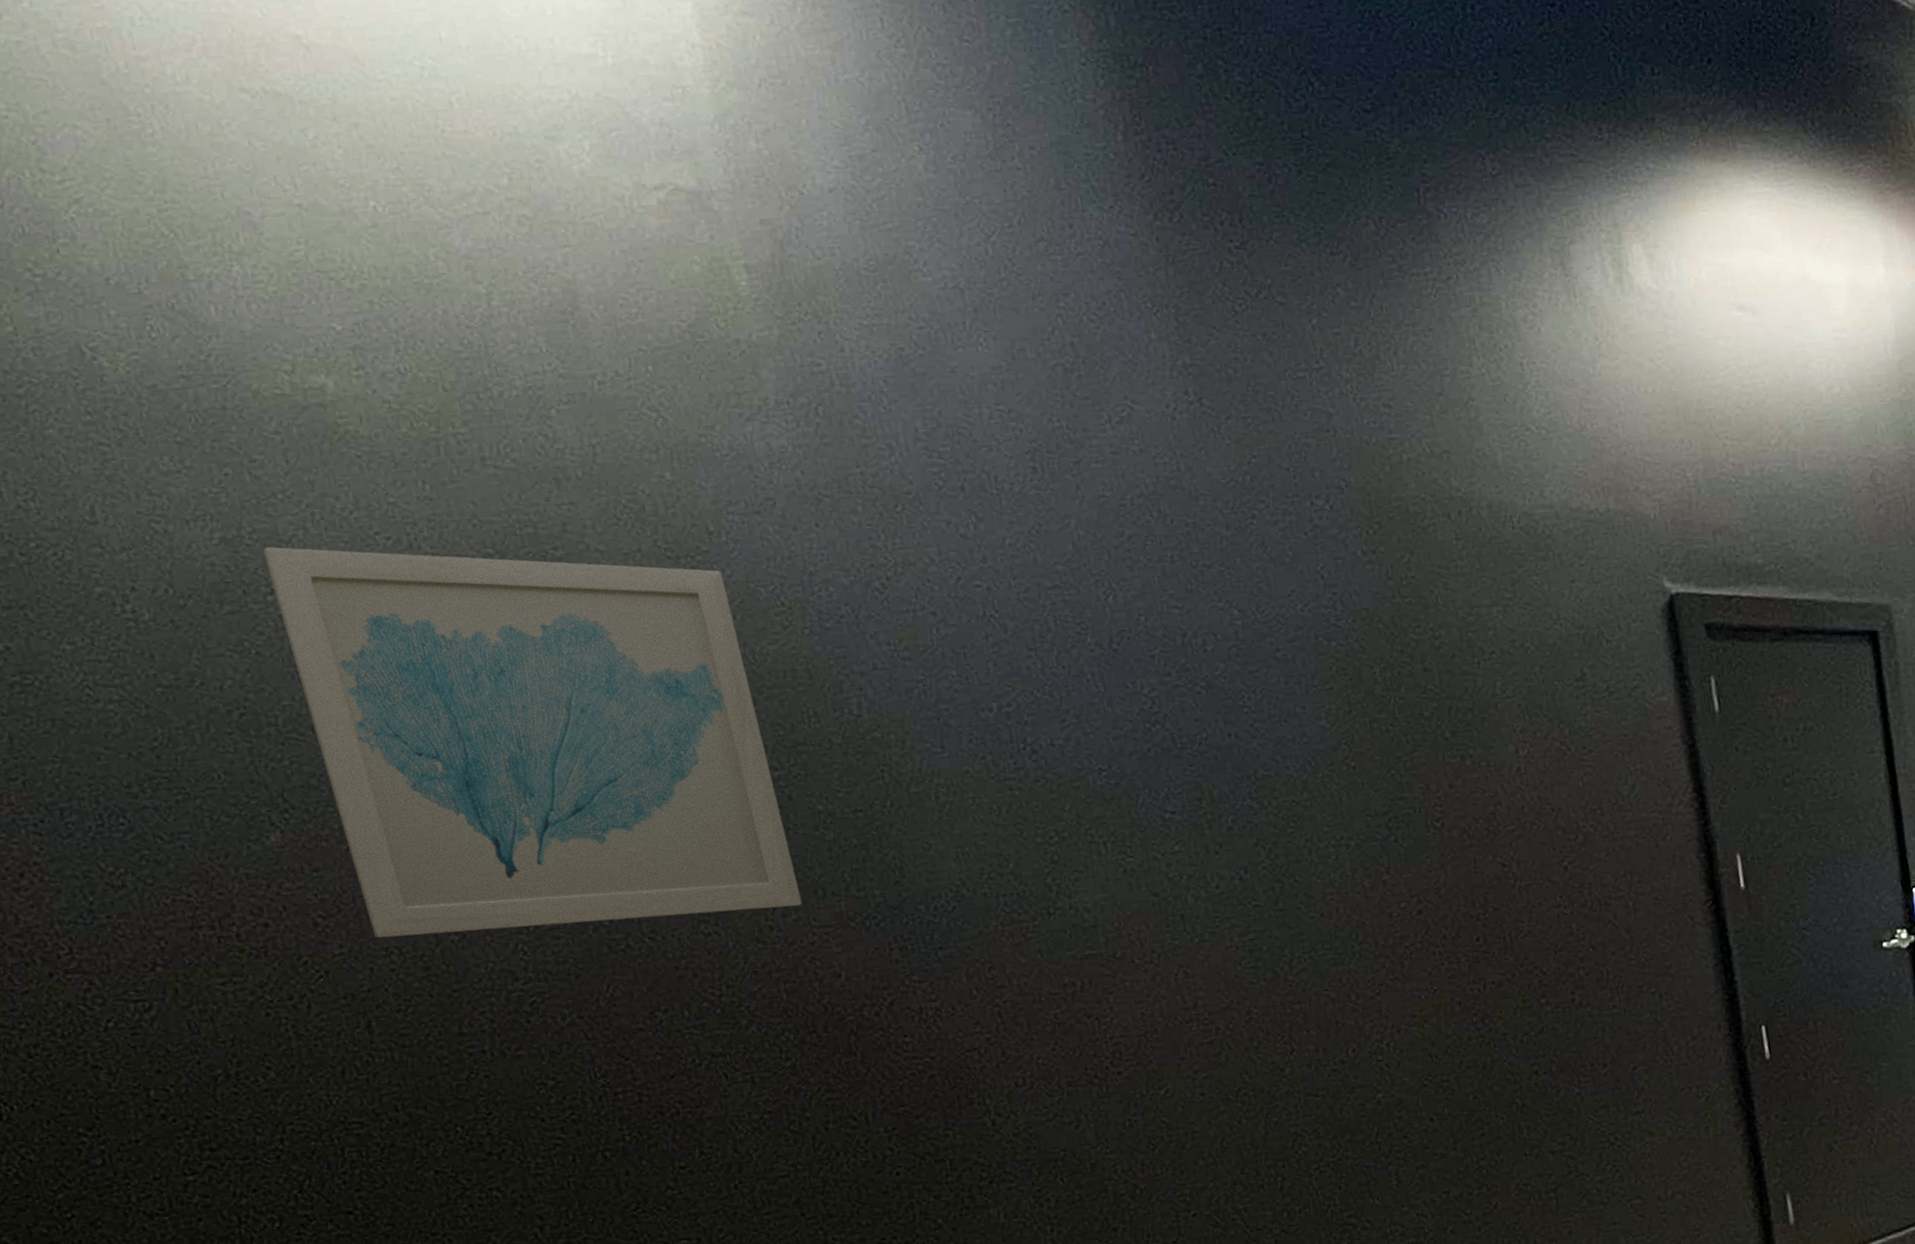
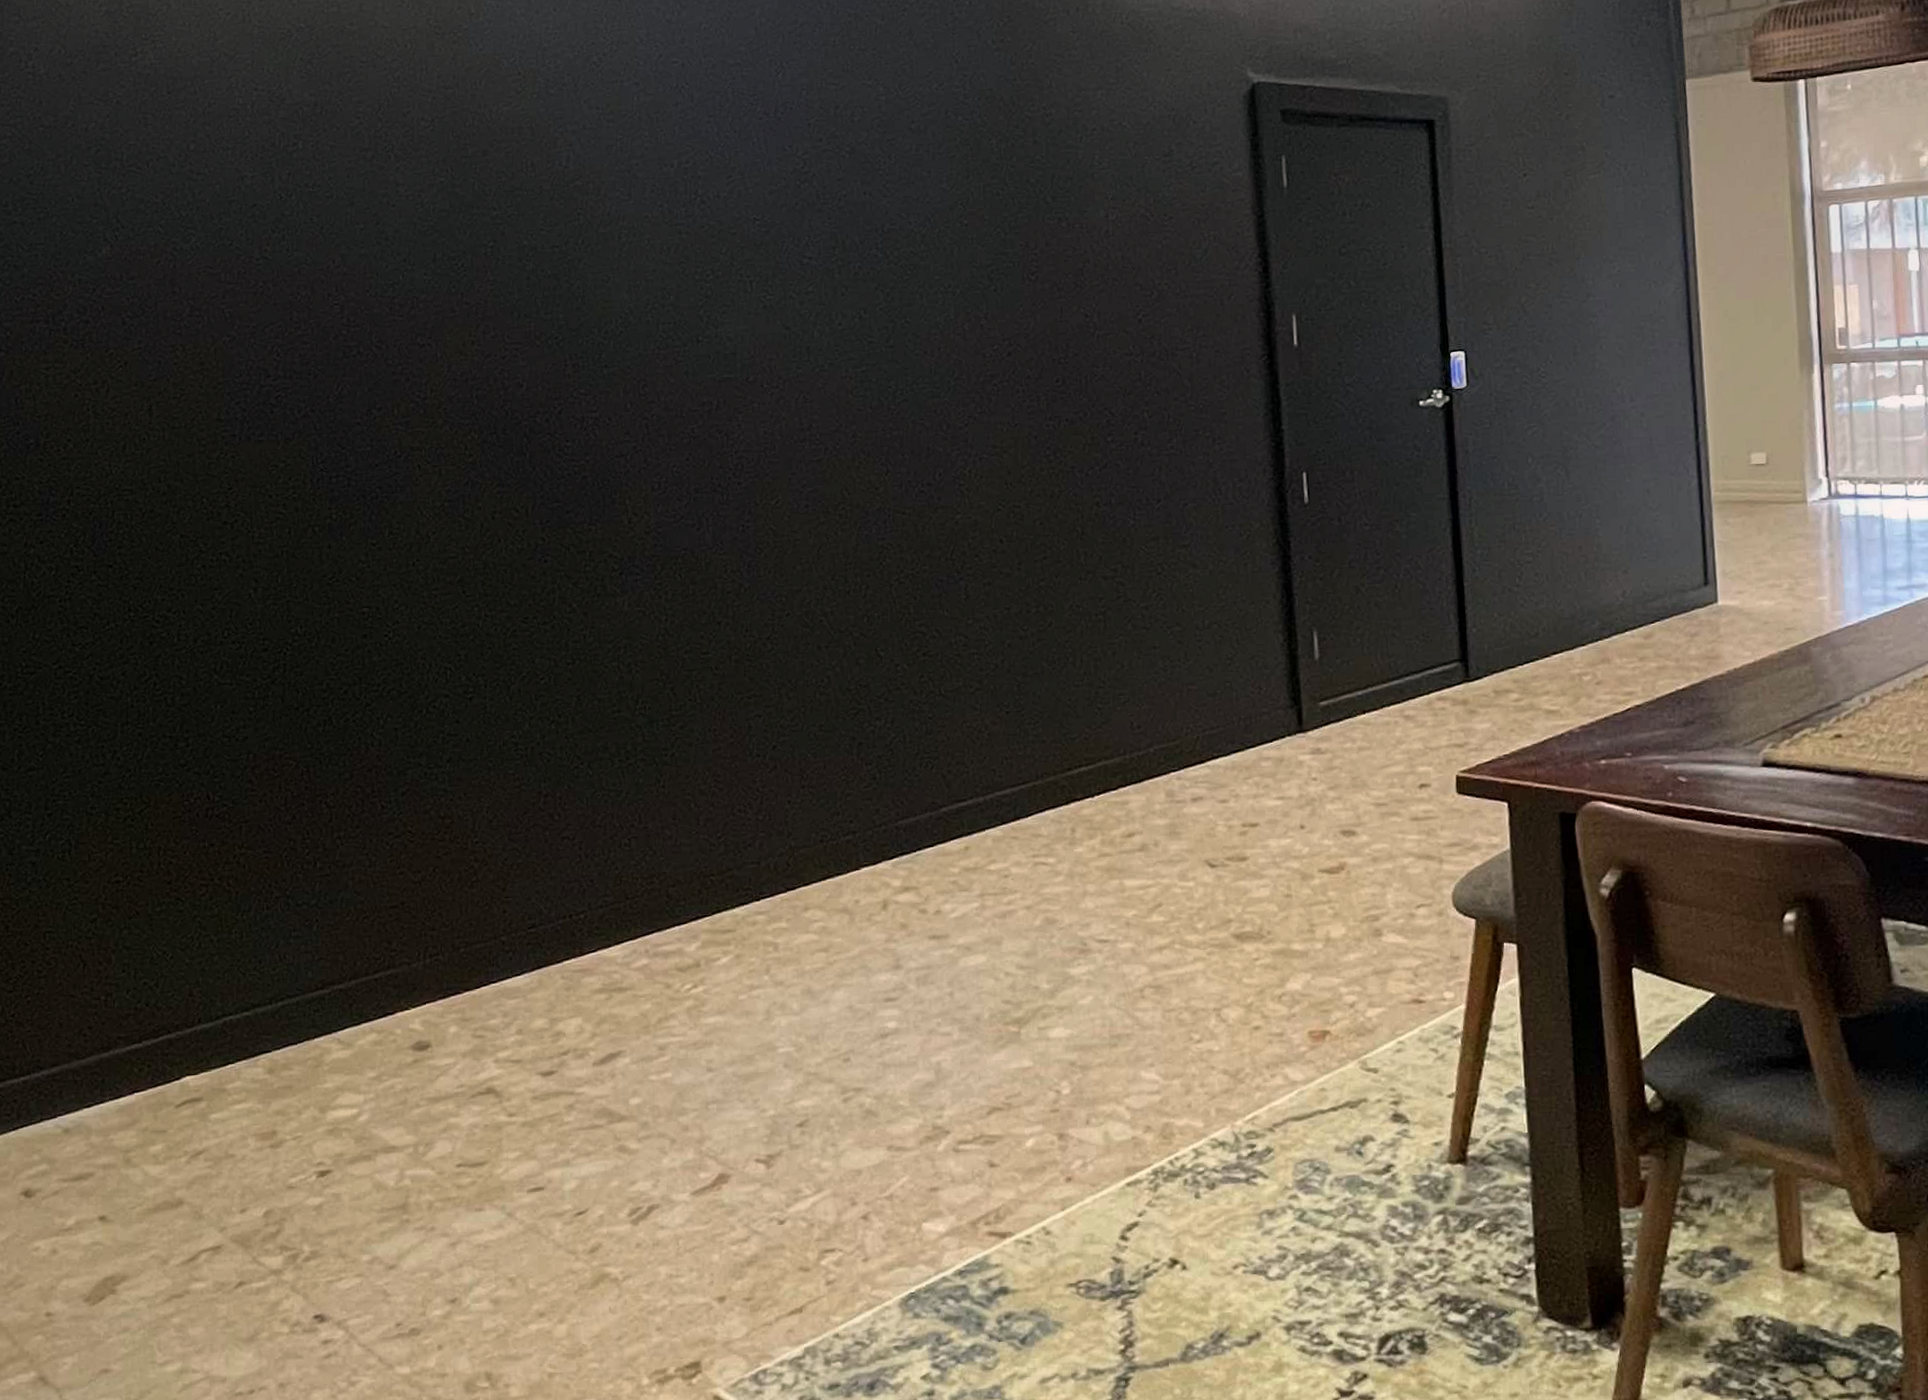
wall art: present [263,547,803,939] -> none [135,18,500,337]

